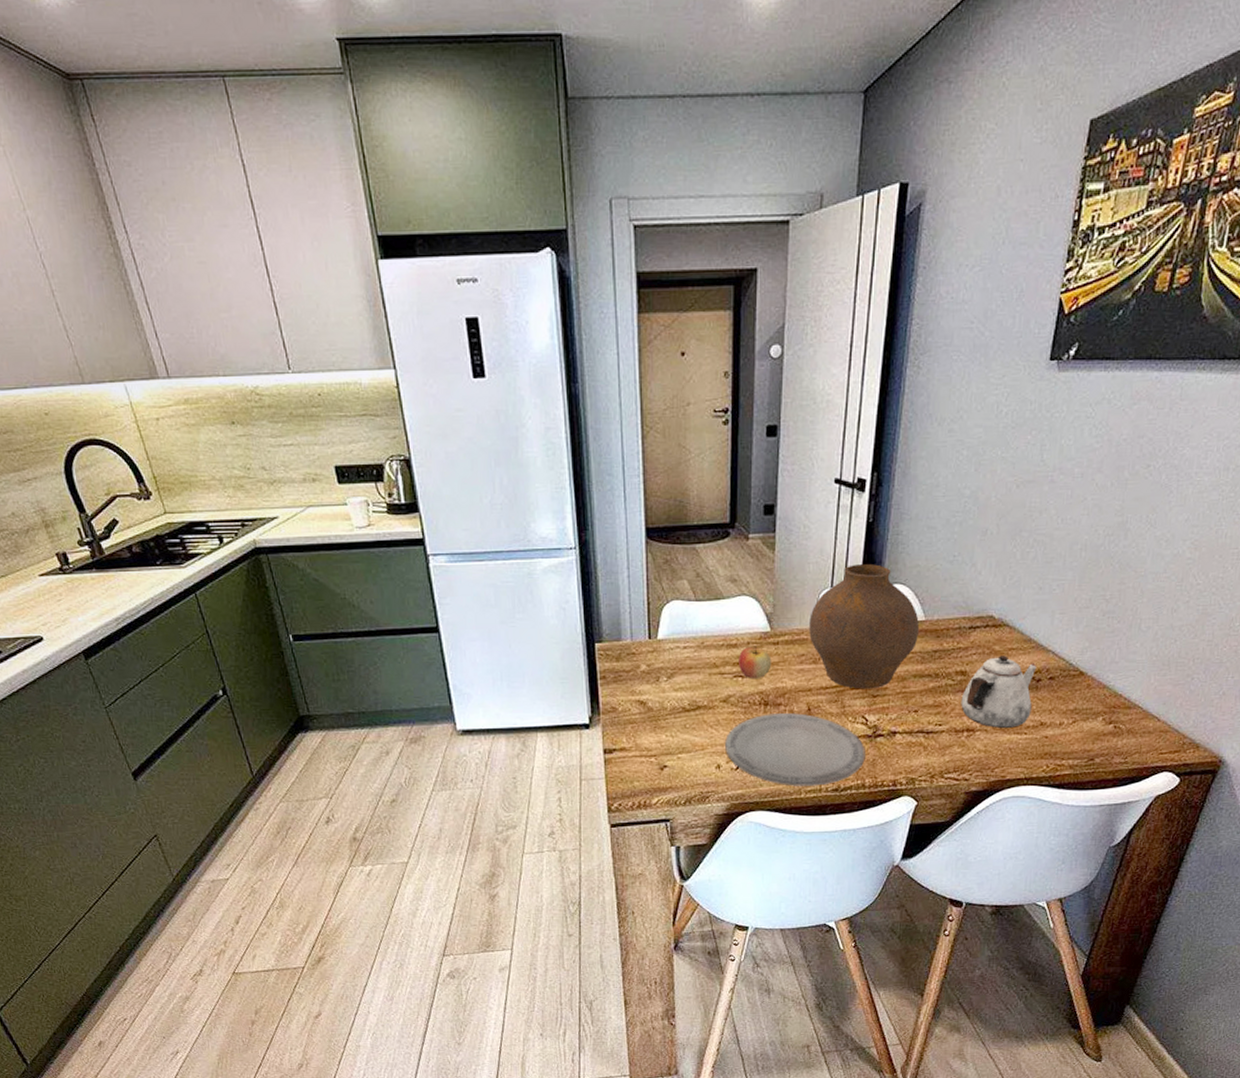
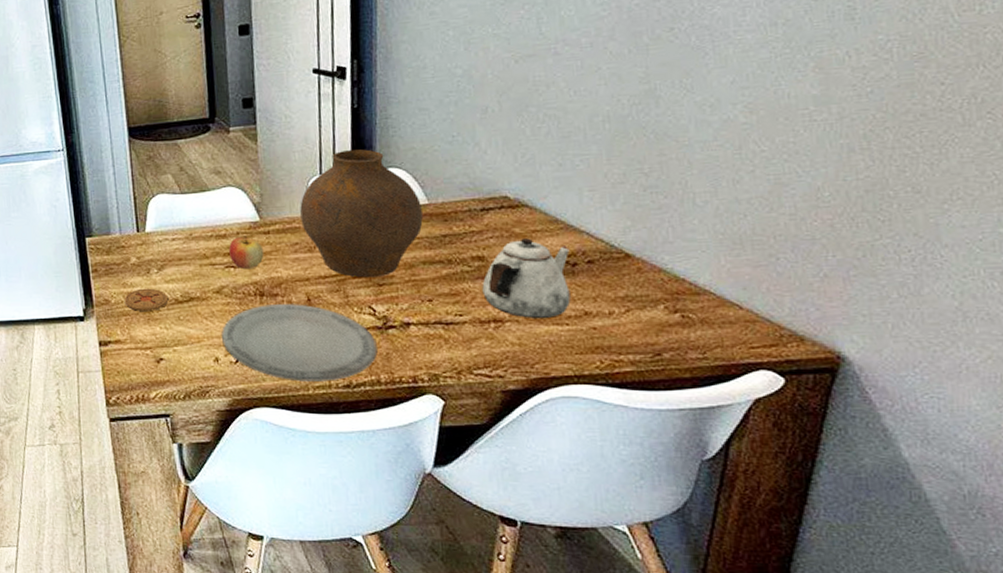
coaster: none [631,696,676,720] -> present [124,288,169,312]

